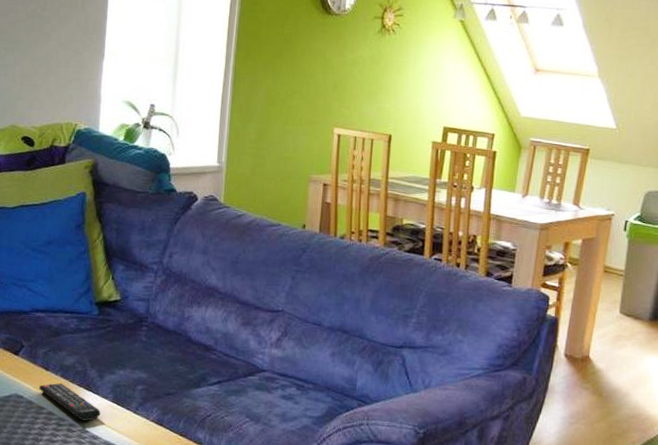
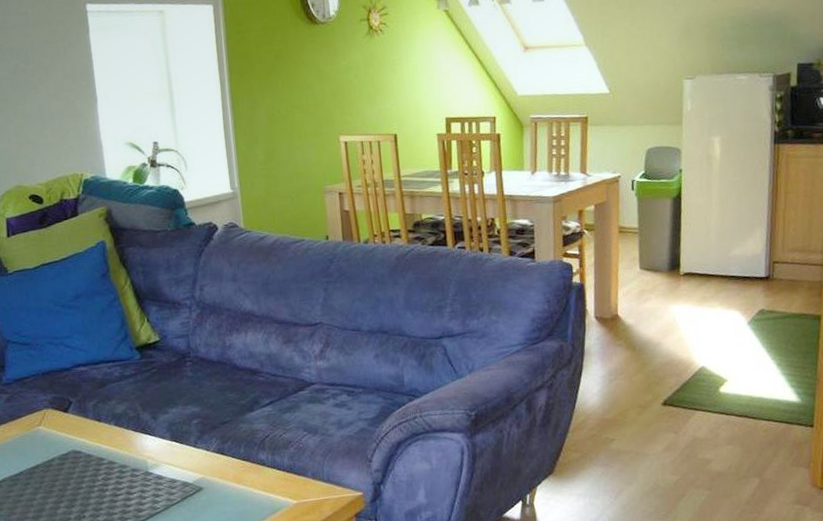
remote control: present [39,382,101,421] -> none [95,431,161,464]

